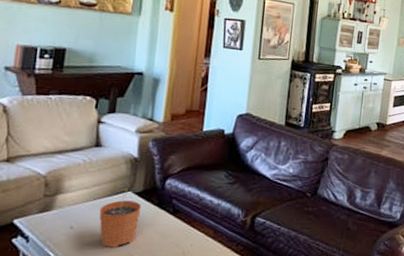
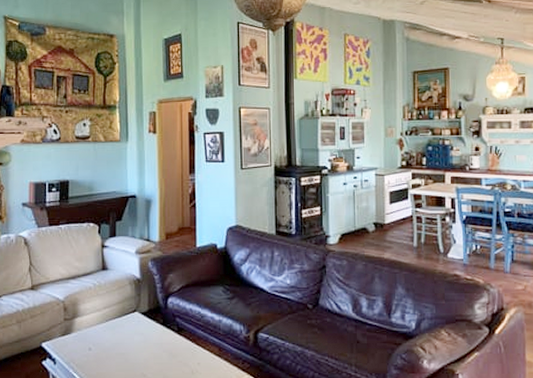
plant pot: present [99,189,142,247] -> none [112,310,149,367]

